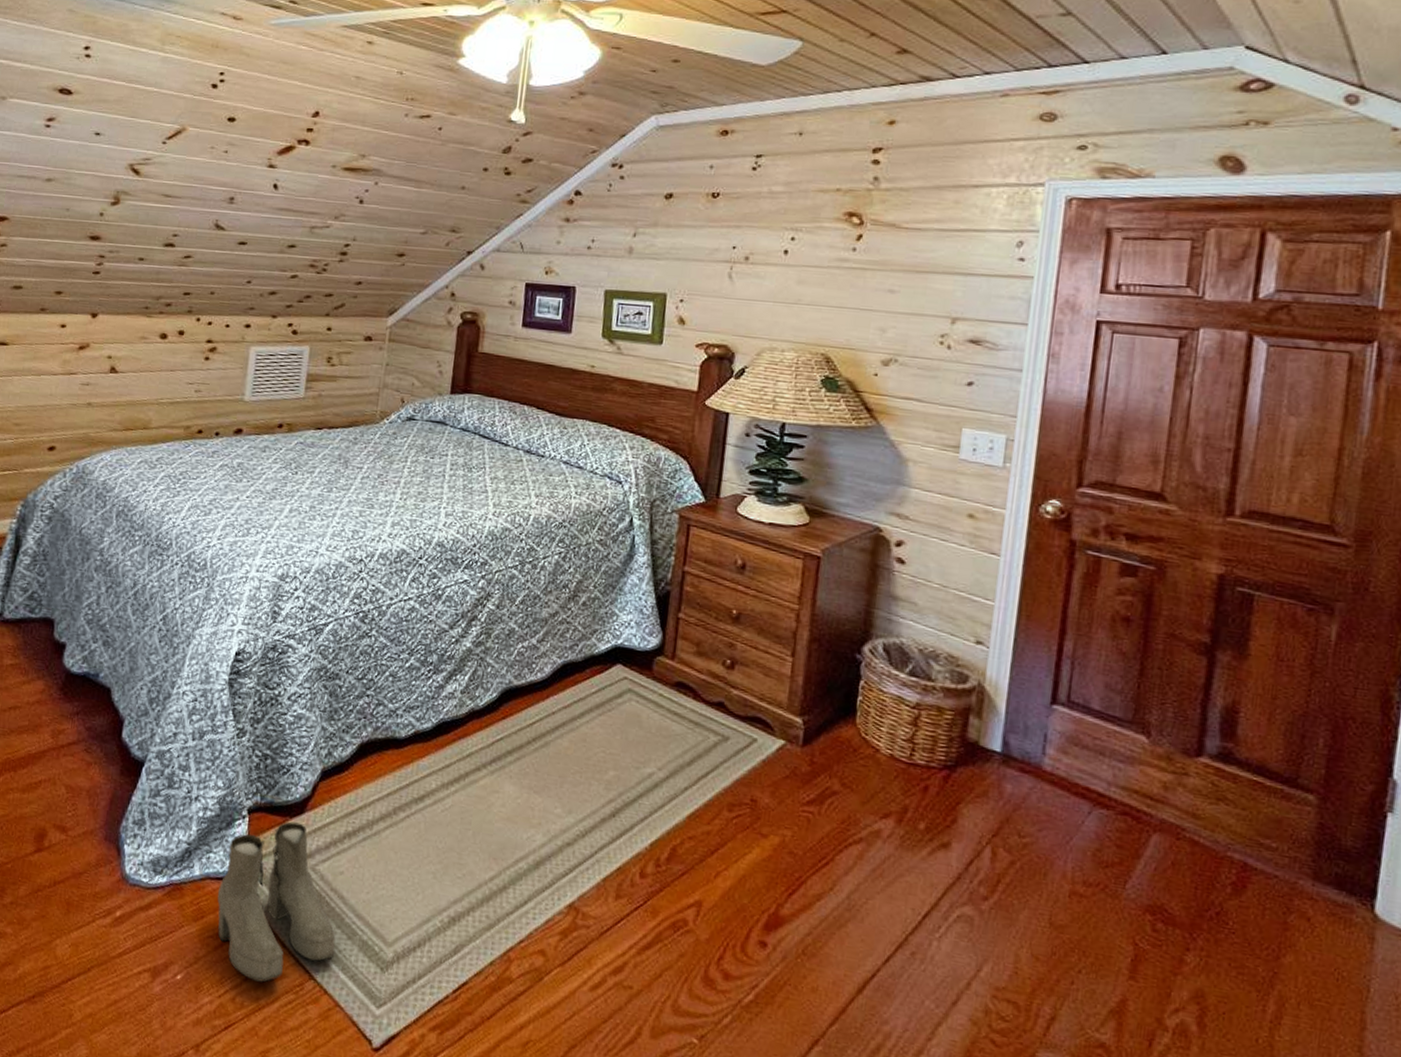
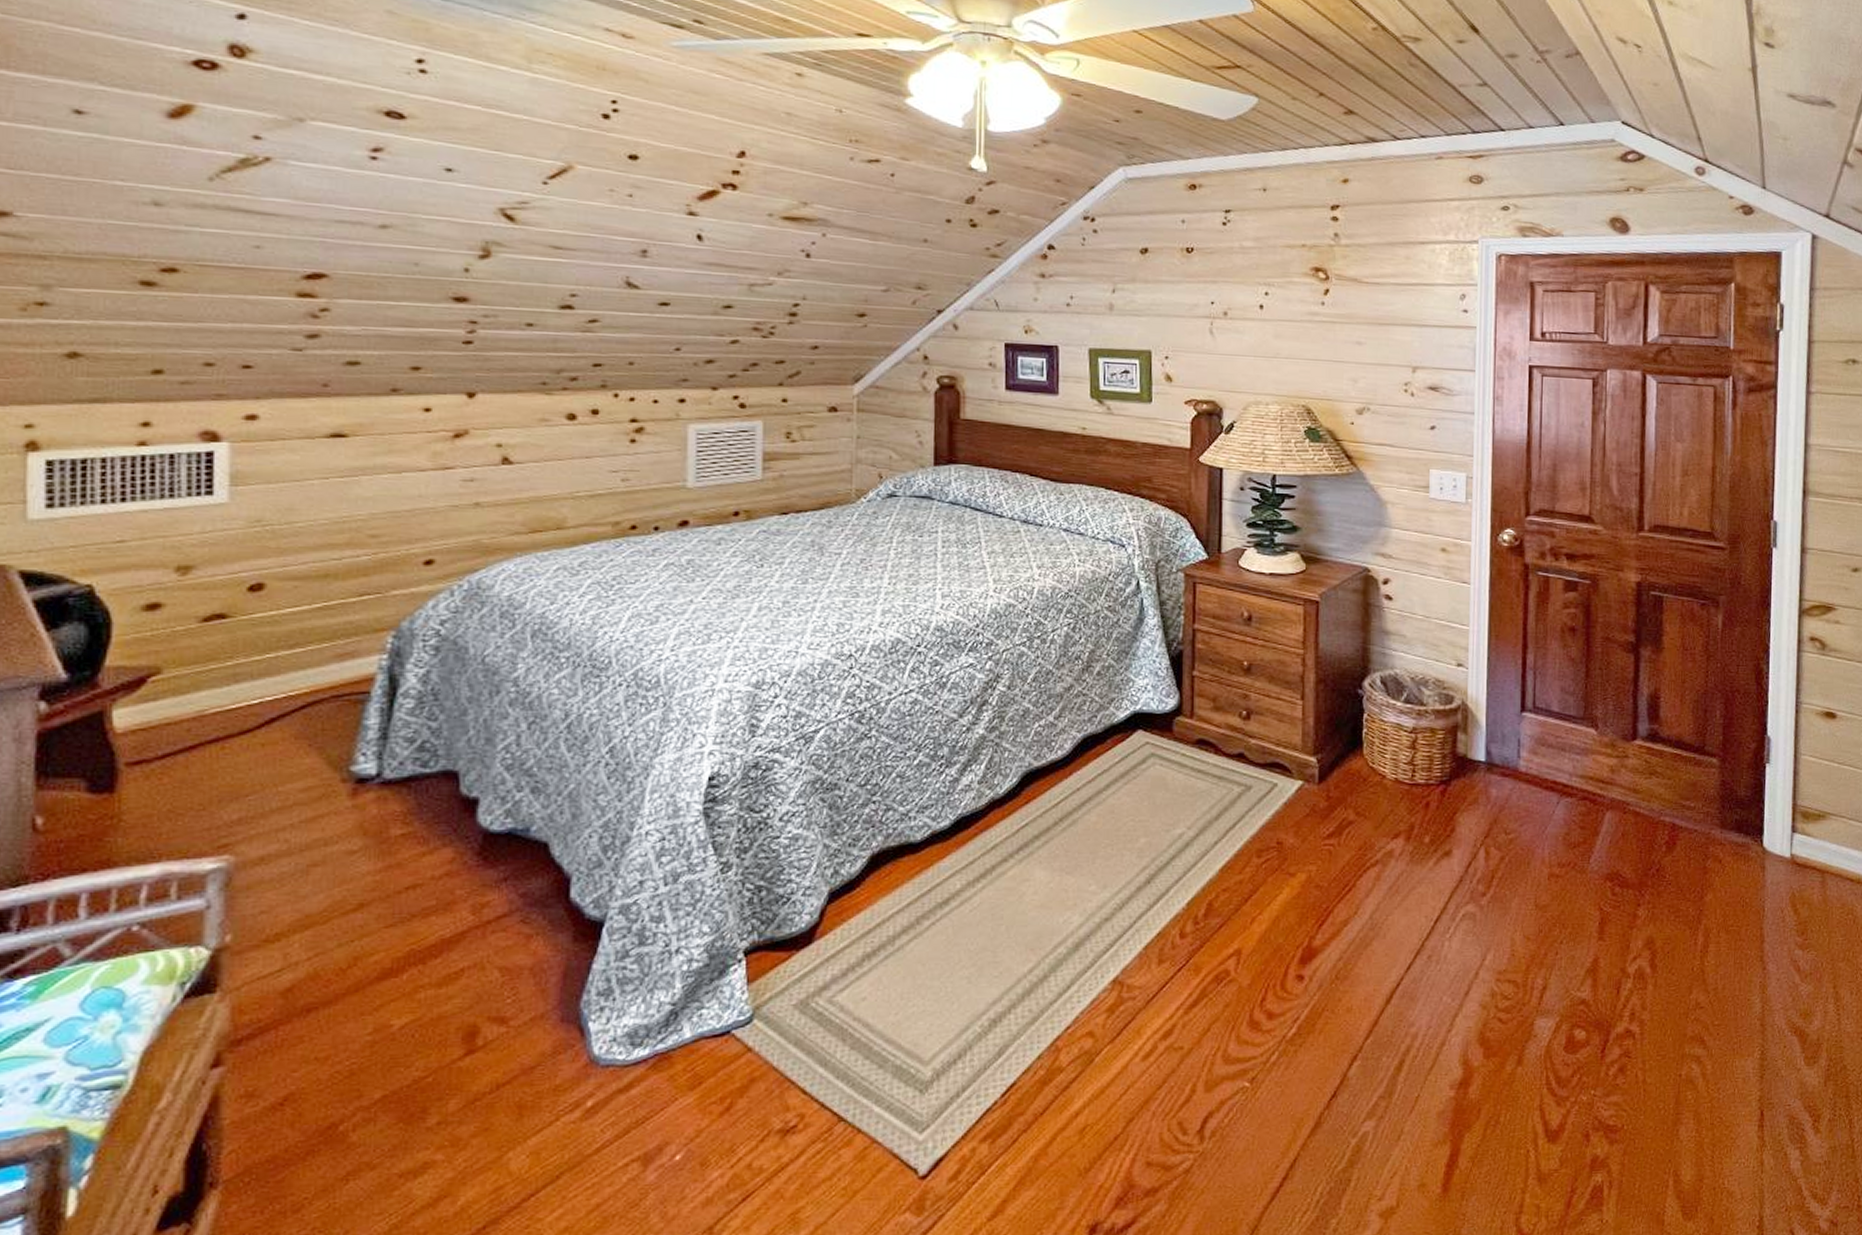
boots: present [217,821,336,983] -> none [716,954,866,1139]

